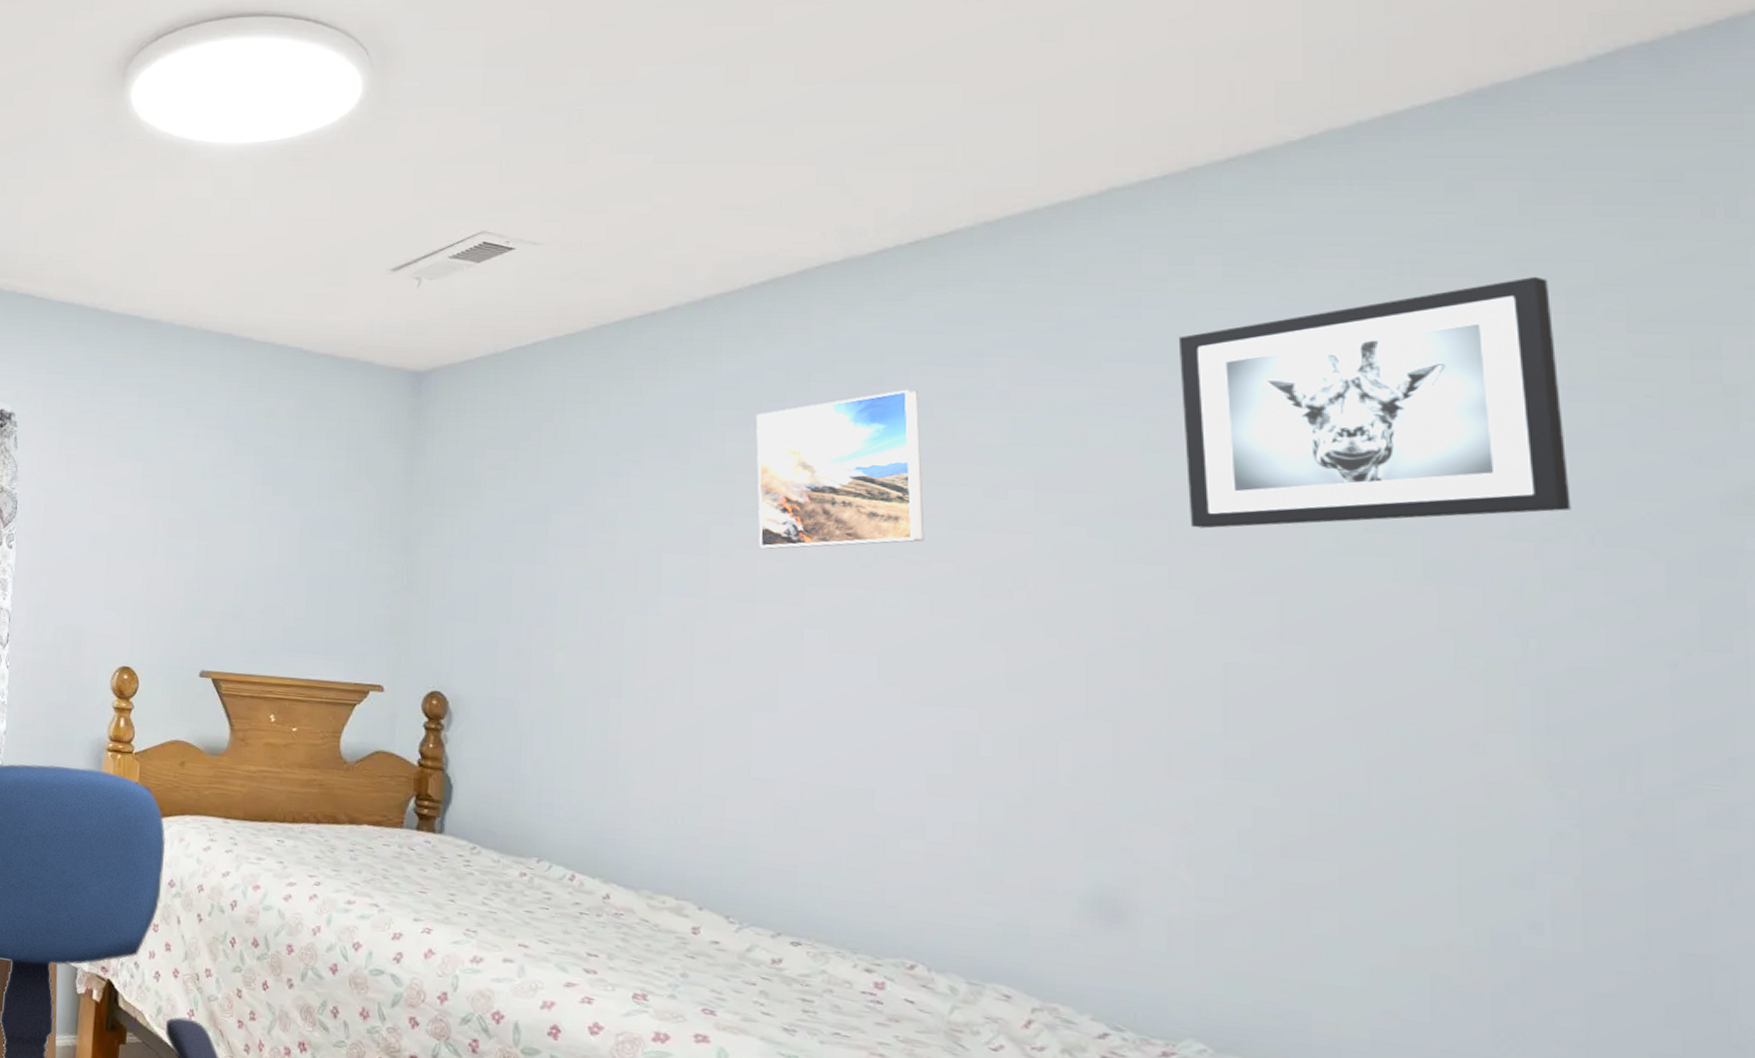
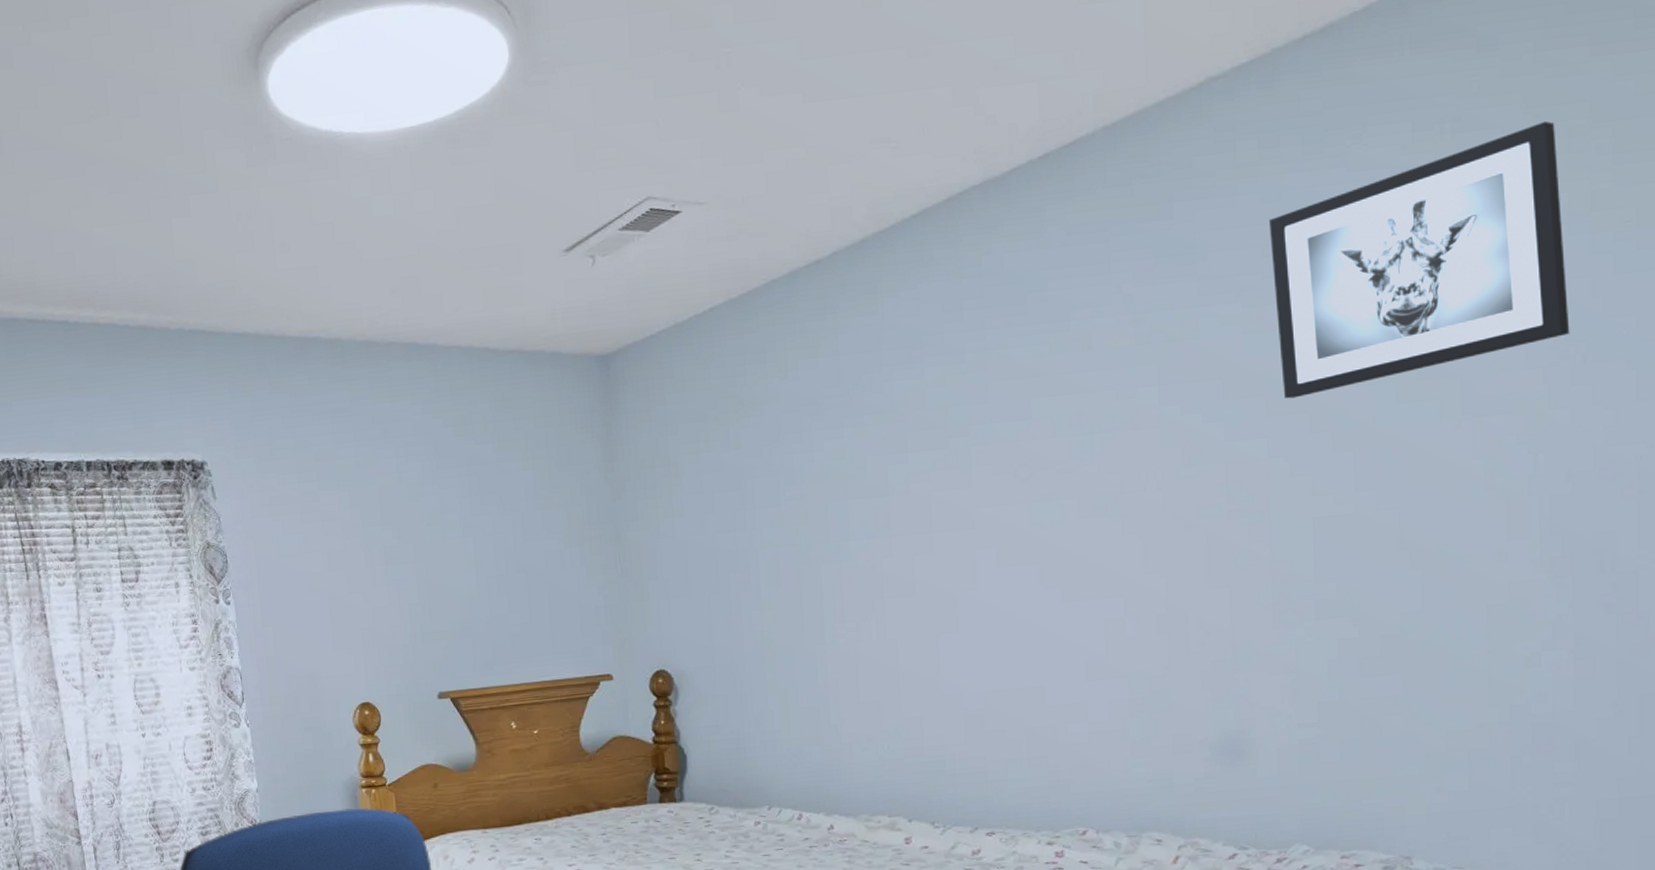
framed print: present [755,389,925,549] -> none [918,304,1070,480]

